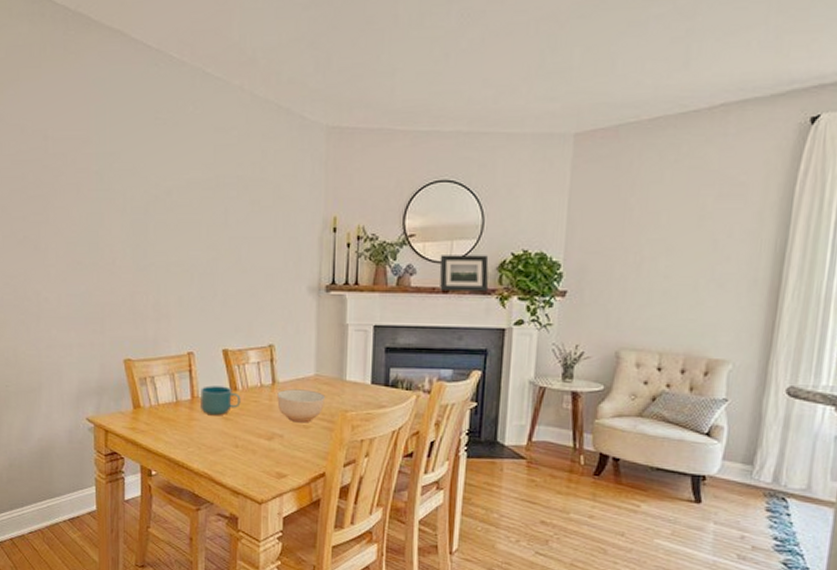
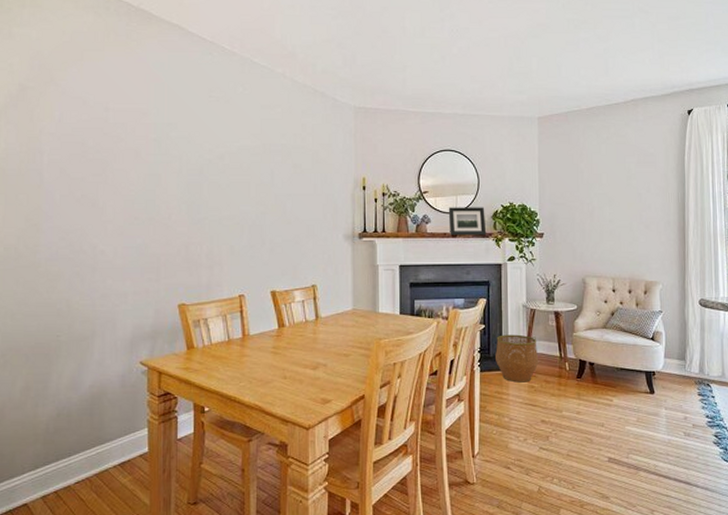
cup: present [201,385,241,416] -> none [251,324,288,351]
bowl: present [277,389,325,423] -> none [320,322,362,352]
basket: none [486,416,545,475] -> present [494,334,539,383]

